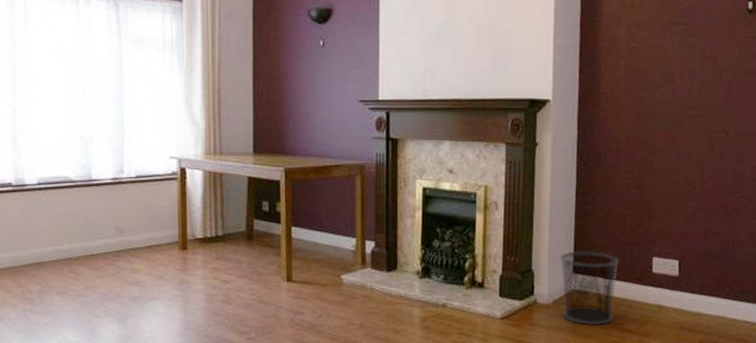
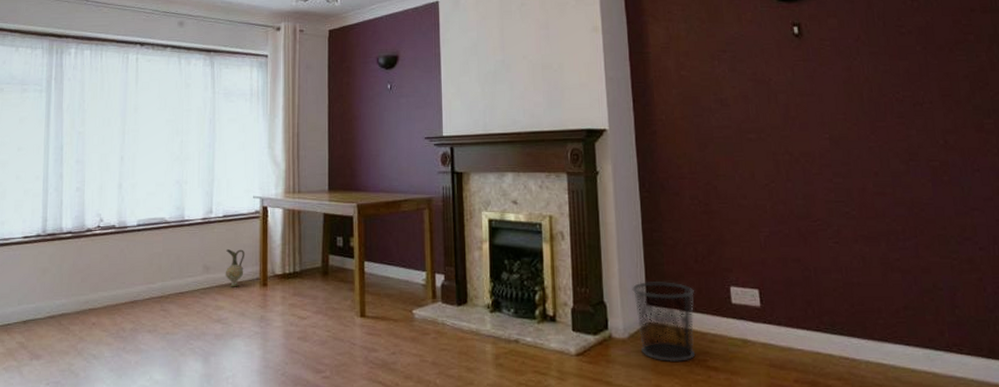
ceramic jug: none [140,210,162,250] -> present [225,248,245,287]

